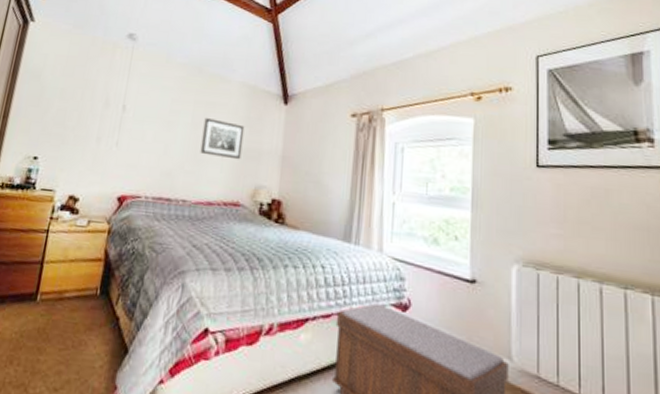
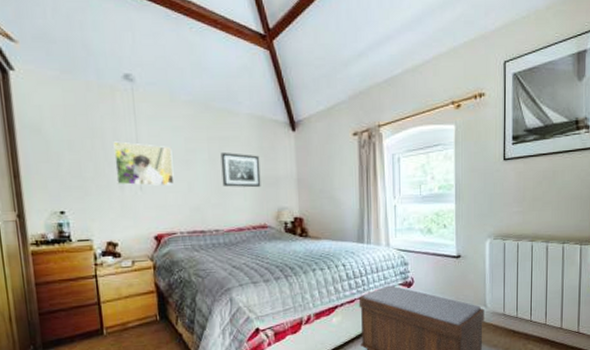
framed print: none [95,94,157,145] -> present [113,141,175,186]

